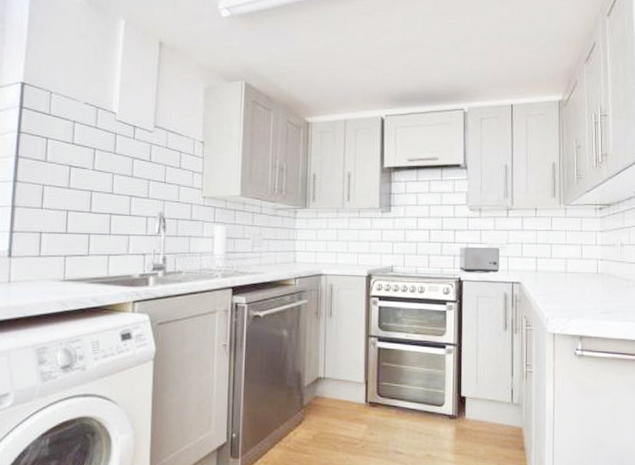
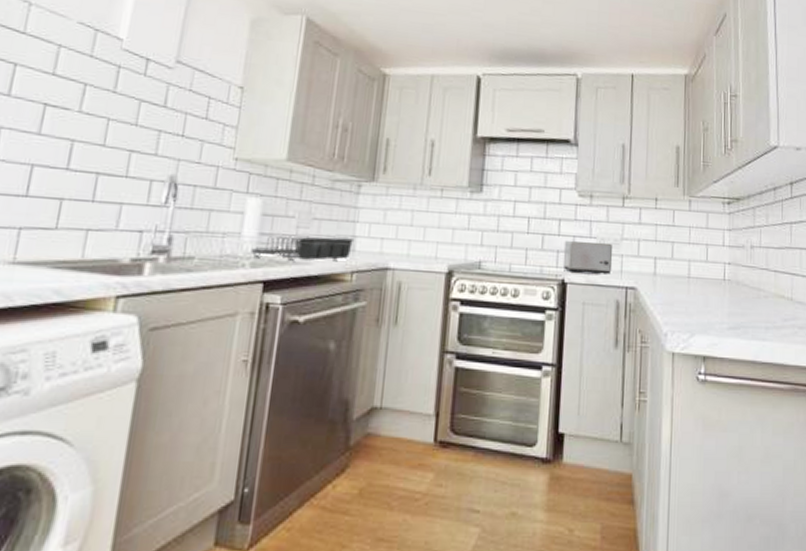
dish rack: none [221,252,295,271] -> present [250,235,355,261]

